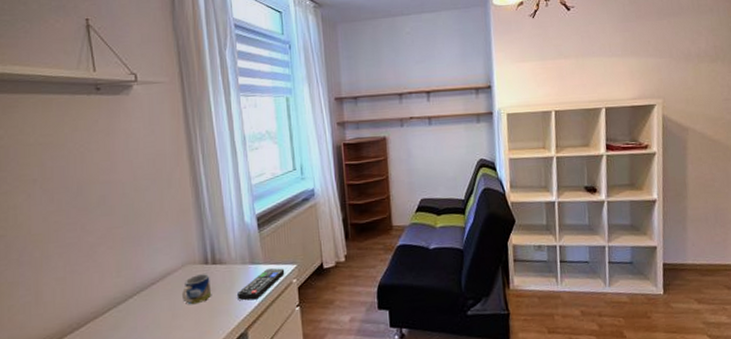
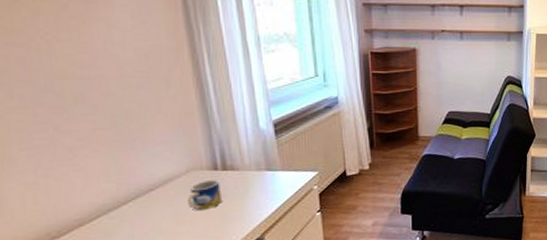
remote control: present [237,268,285,301] -> none [252,174,305,207]

